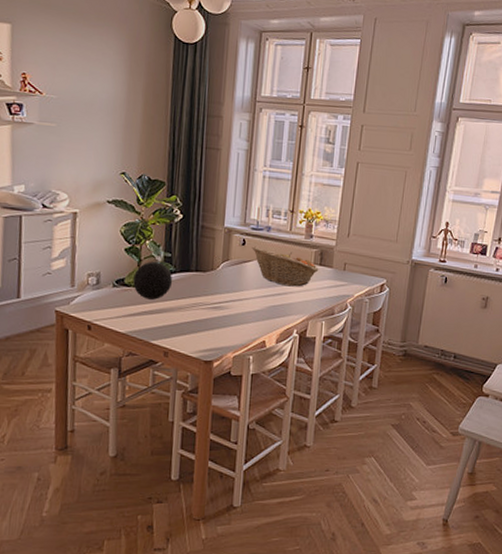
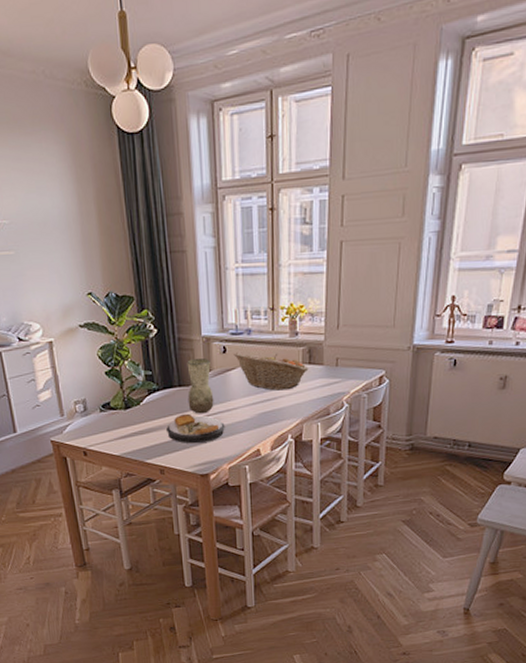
decorative ball: present [133,261,173,300] -> none [118,381,158,420]
plate: none [177,298,235,329] -> present [166,413,225,444]
vase: none [202,247,229,301] -> present [187,358,214,414]

